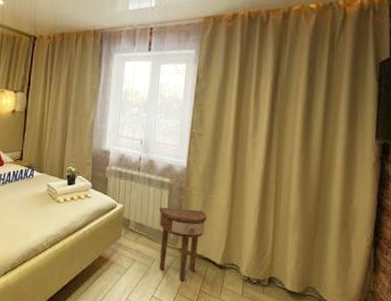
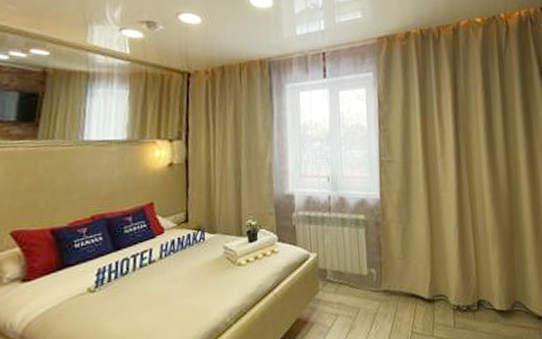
side table: present [159,207,207,281] -> none [356,243,409,326]

